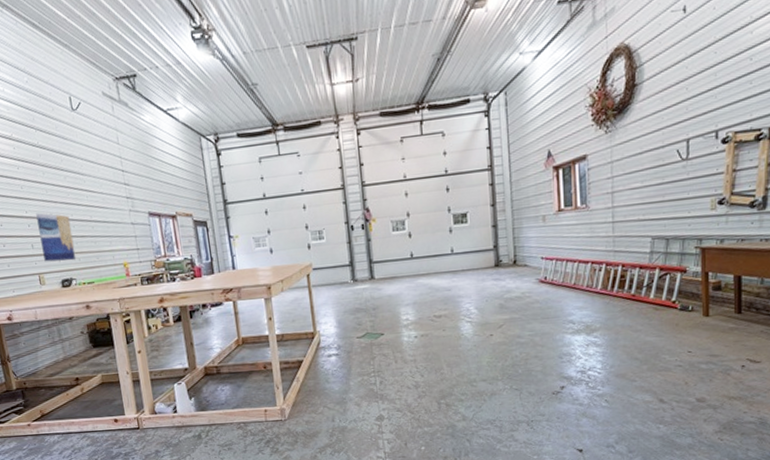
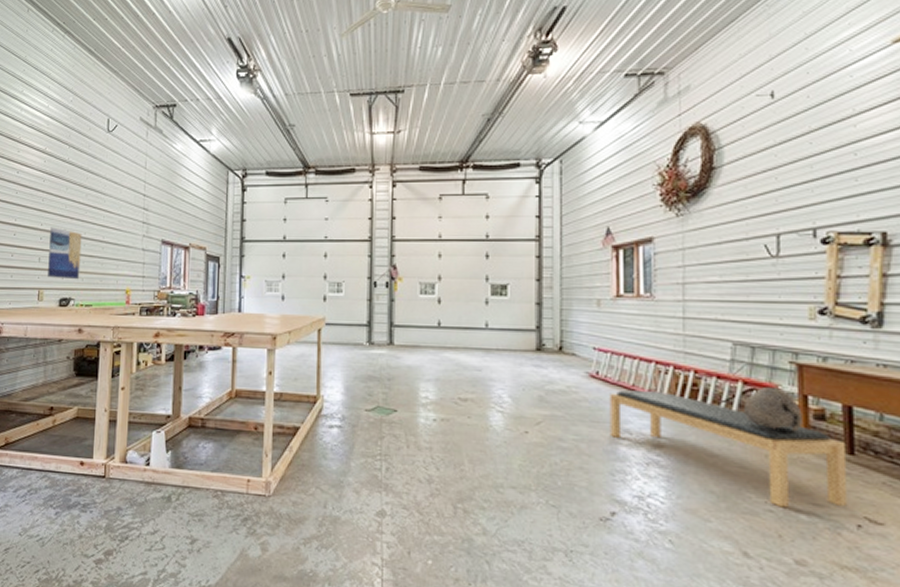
bench: none [556,285,736,362] -> present [610,390,848,508]
clay pot: none [661,269,704,303] -> present [744,386,803,432]

